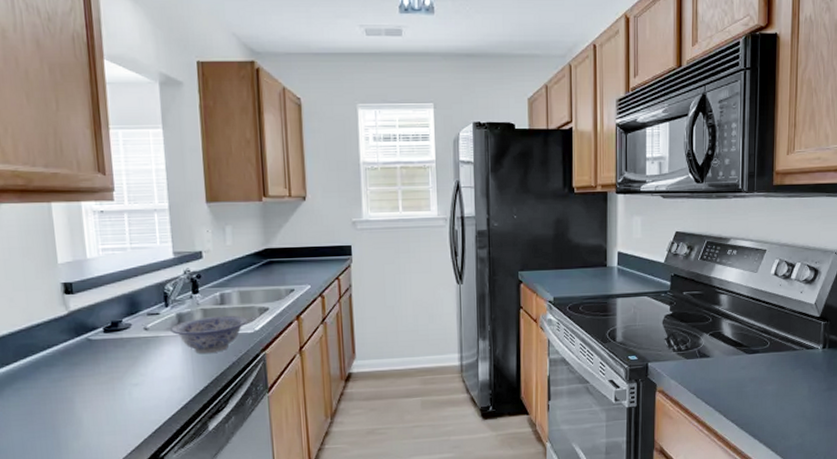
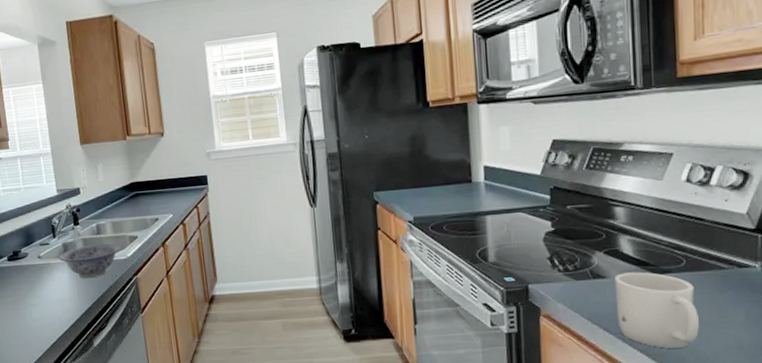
mug: none [716,352,777,419] -> present [614,271,700,349]

